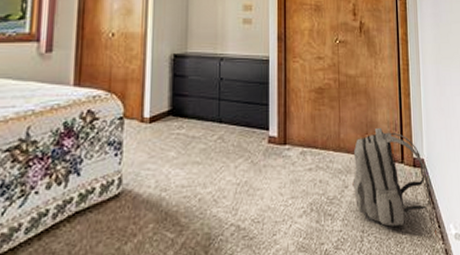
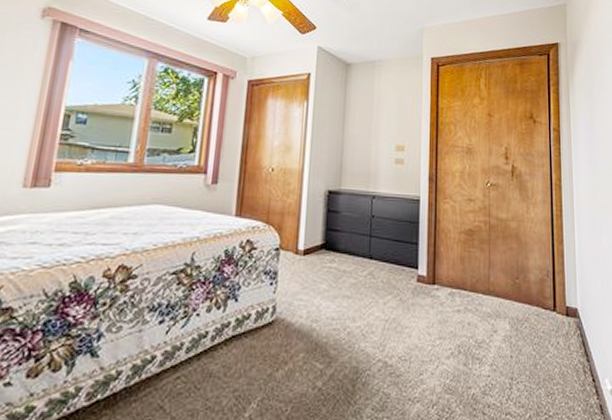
backpack: present [352,128,438,237] -> none [502,274,592,391]

